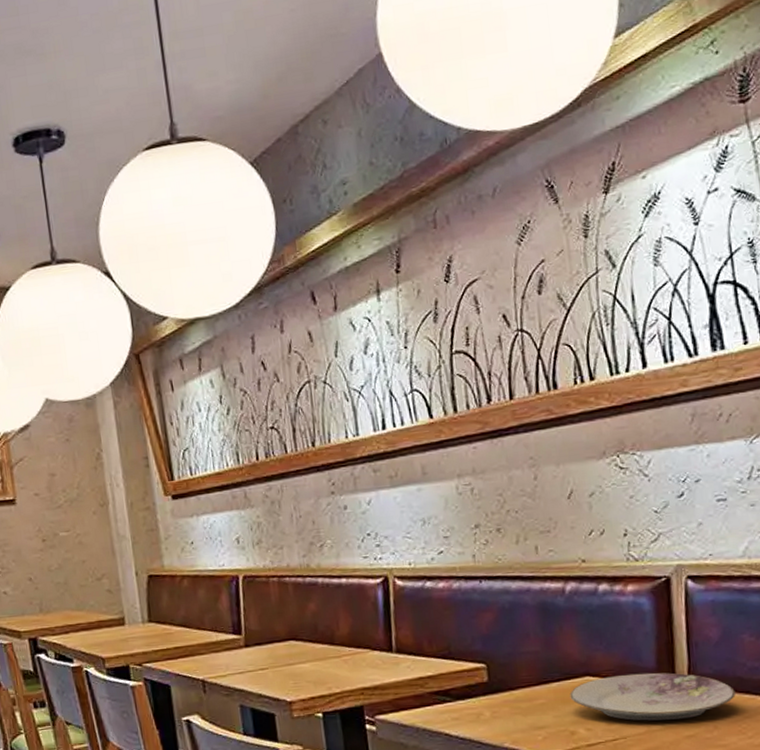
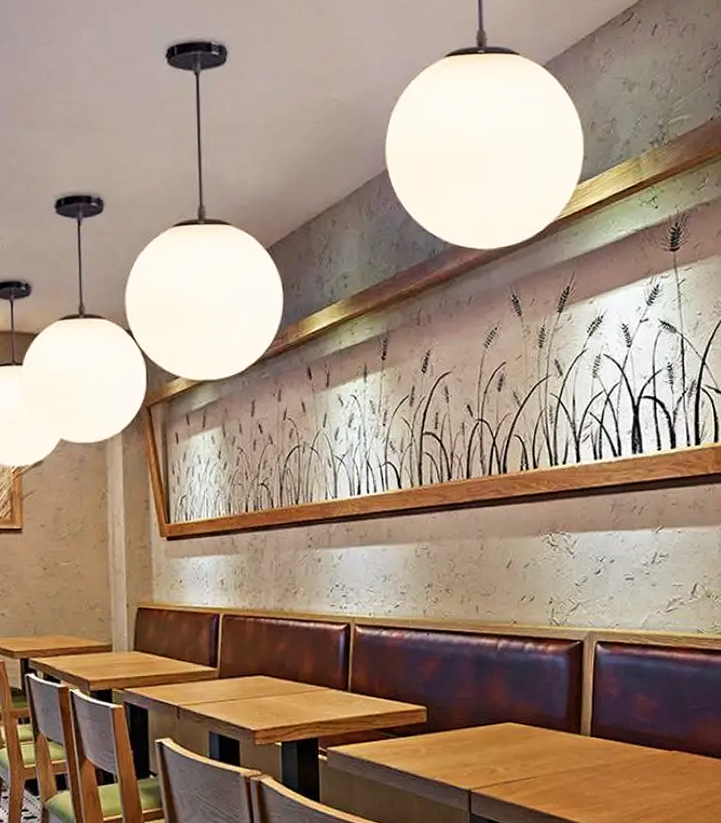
plate: present [569,672,736,721] -> none [493,722,627,764]

